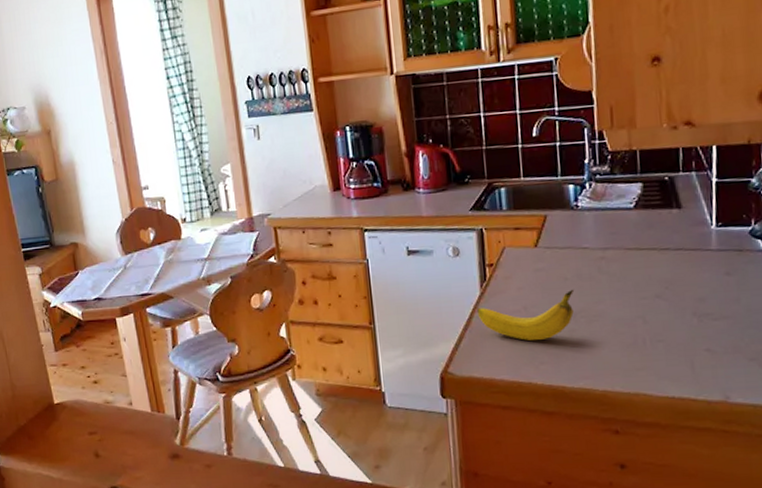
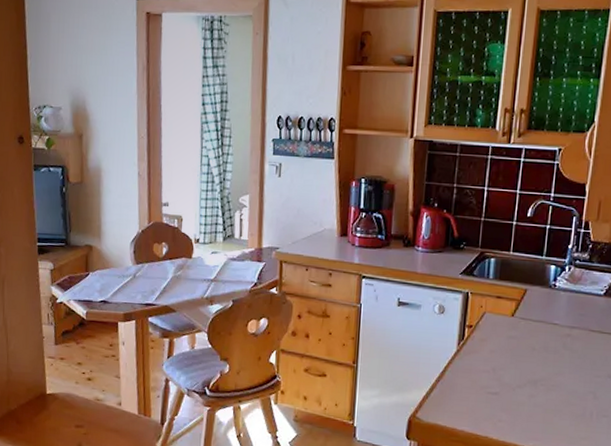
fruit: present [477,289,575,341] -> none [451,359,540,400]

